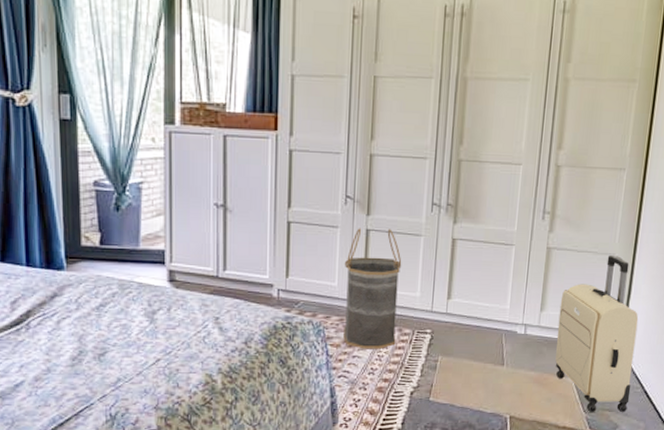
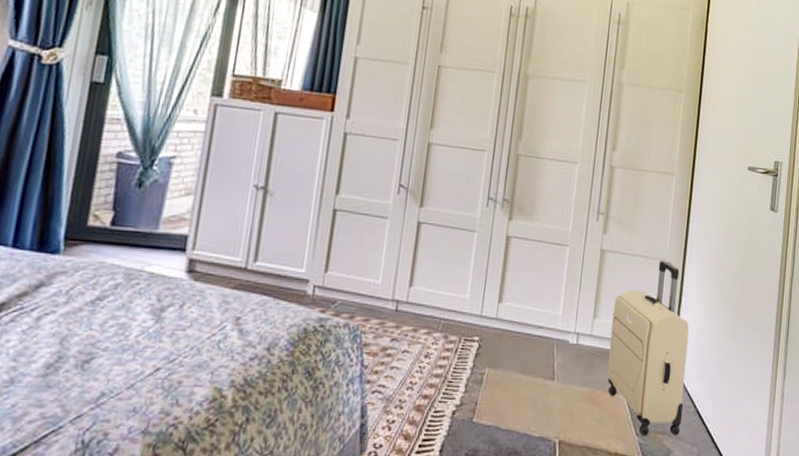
basket: present [343,228,402,349] -> none [382,220,453,359]

